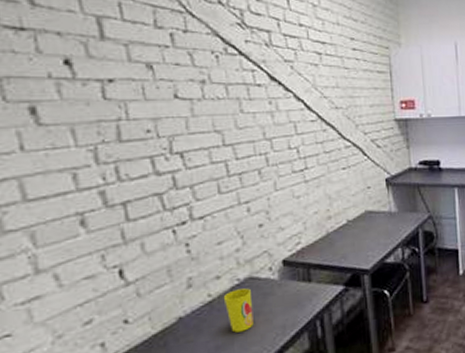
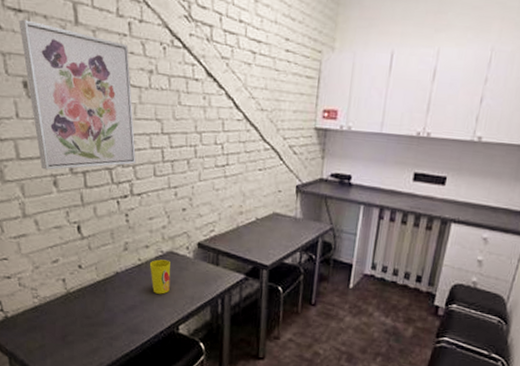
wall art: none [21,38,194,209] -> present [19,19,136,170]

